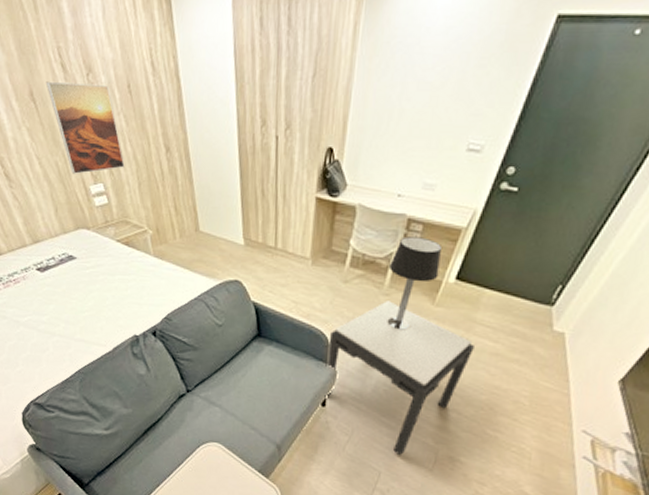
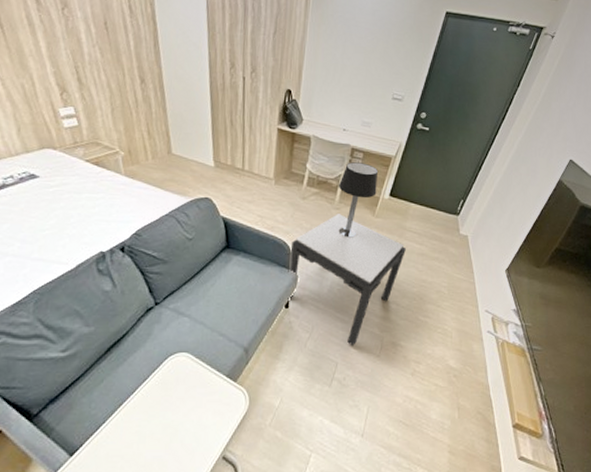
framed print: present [45,81,125,174] -> none [15,10,98,97]

